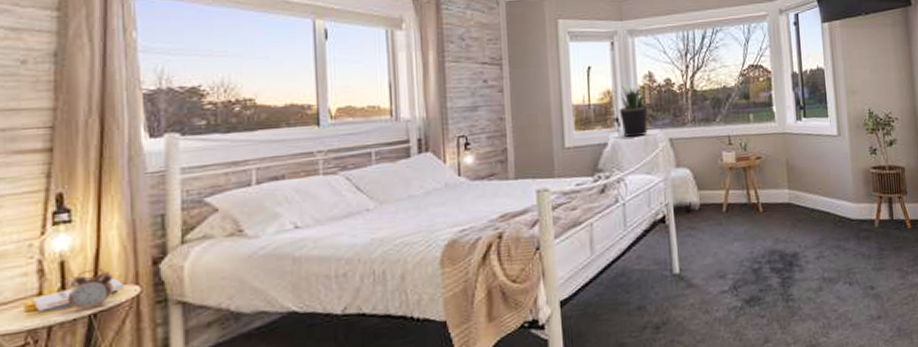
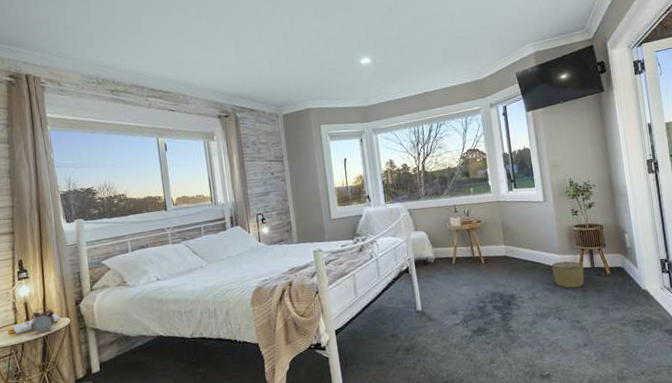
planter: present [619,86,648,138] -> none [369,172,392,210]
basket: none [843,210,882,245] -> present [551,260,584,288]

